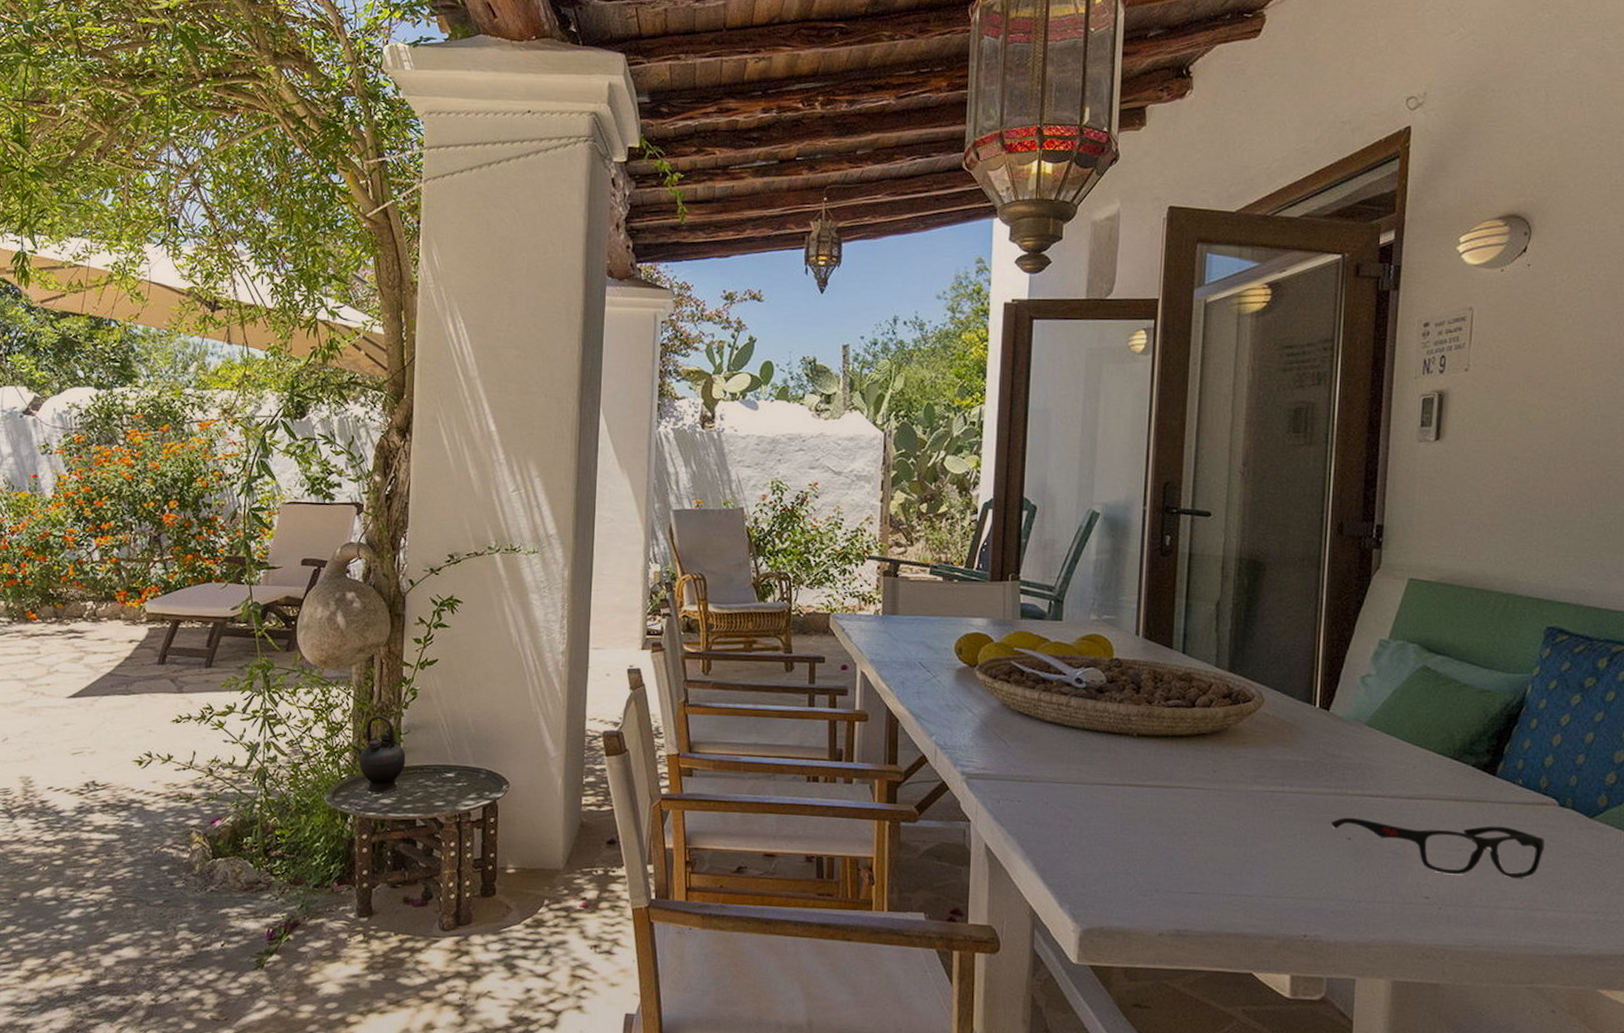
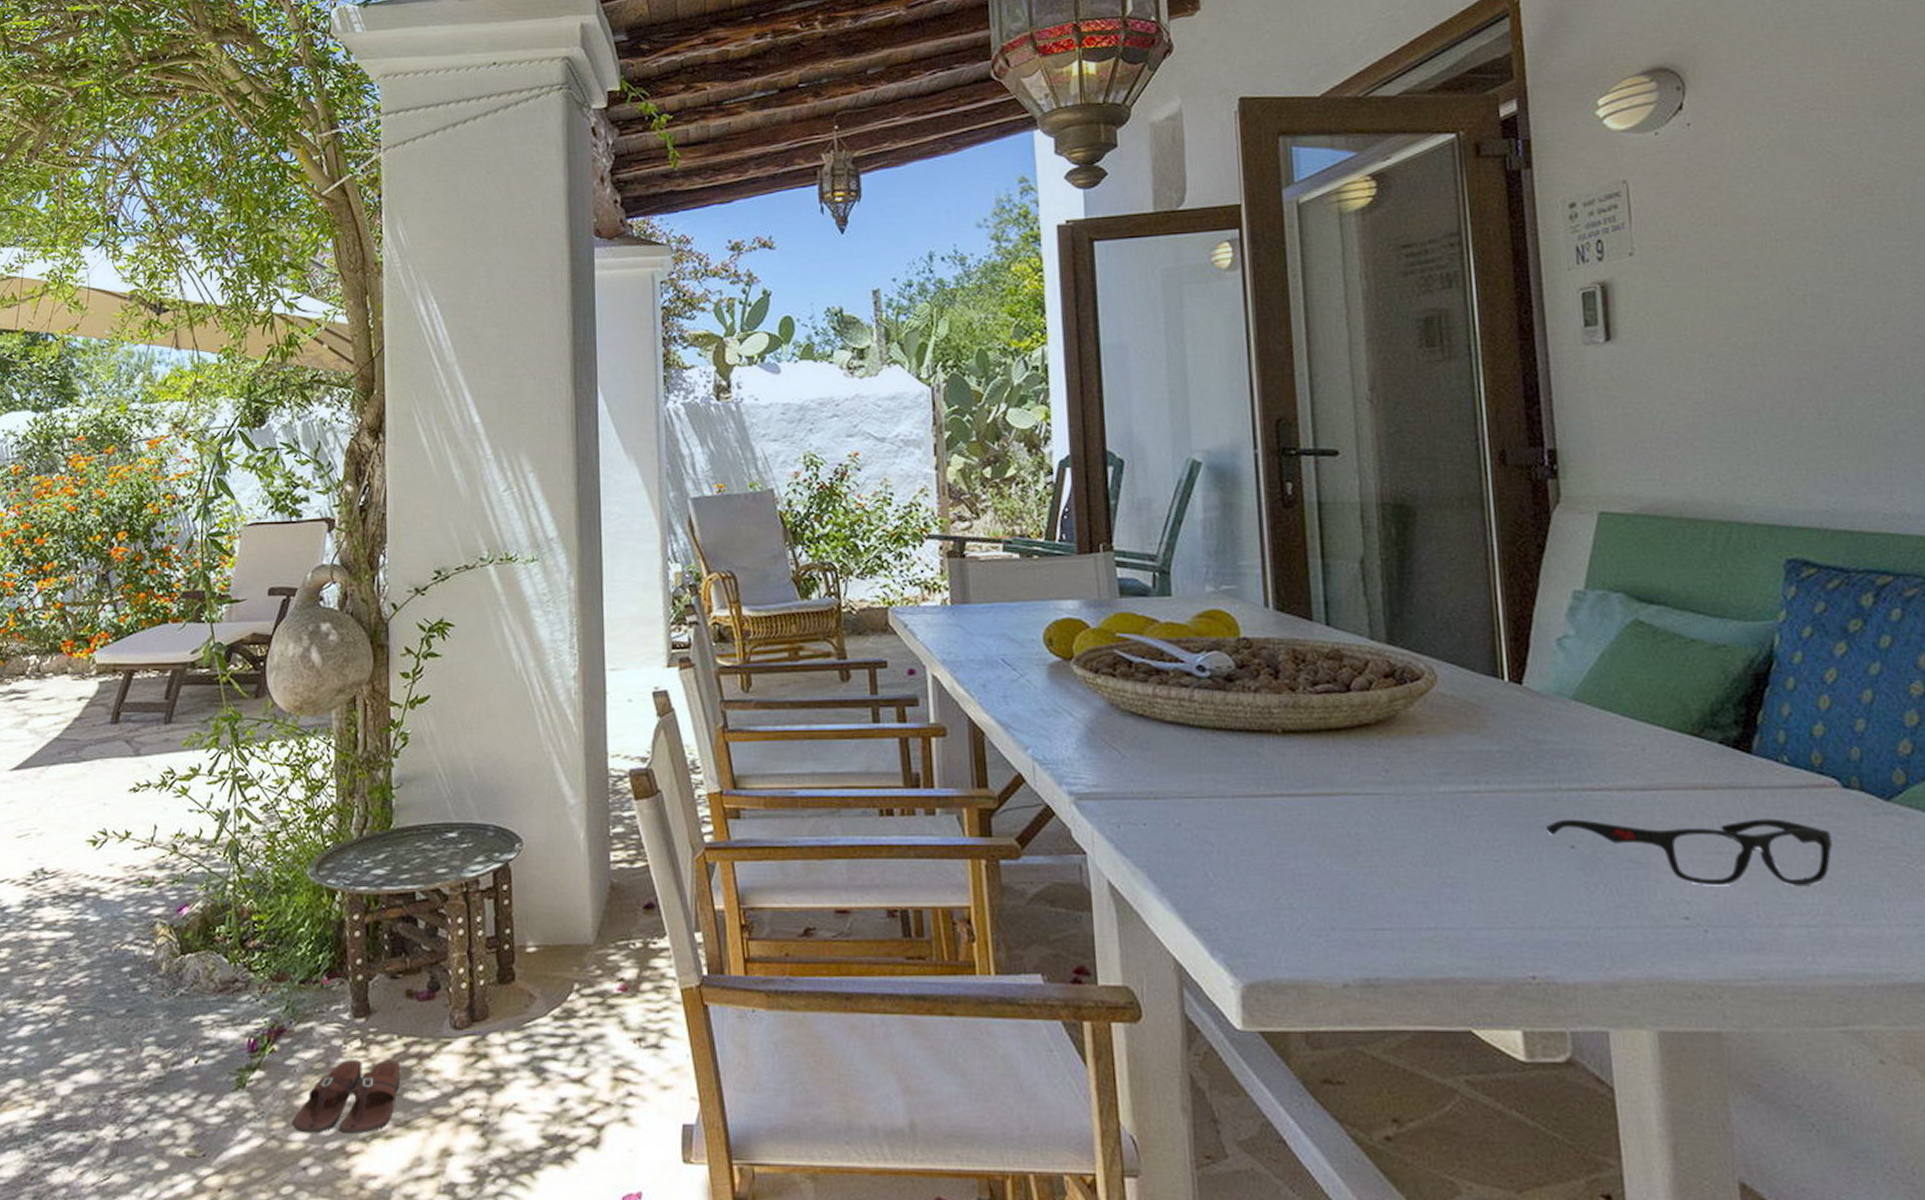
flip-flop: none [302,950,395,1009] -> present [293,1059,400,1135]
teapot: present [353,715,406,794] -> none [338,767,399,863]

